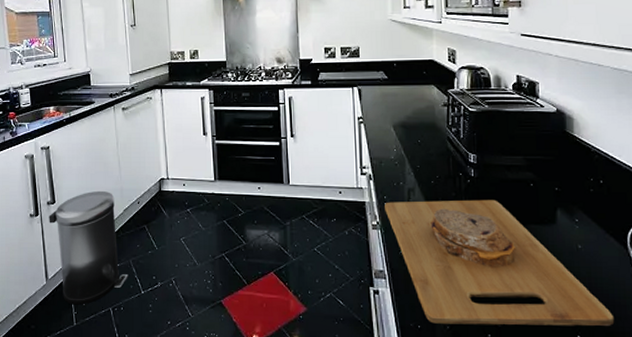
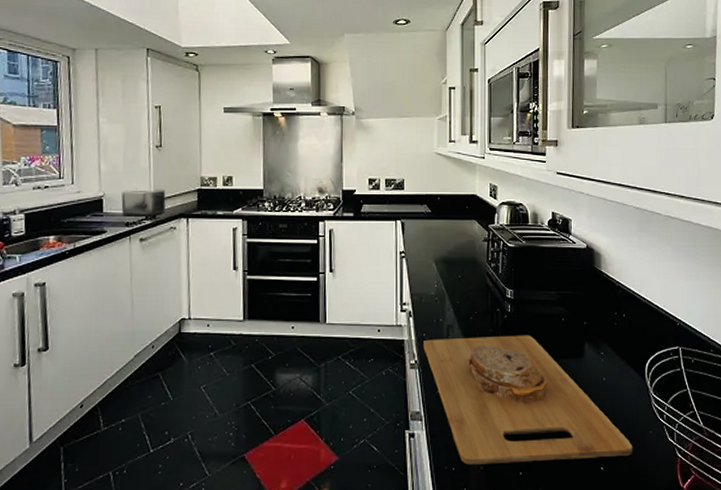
pedal bin: present [49,190,128,305] -> none [38,333,135,471]
toaster: none [105,63,142,89] -> present [121,188,166,216]

